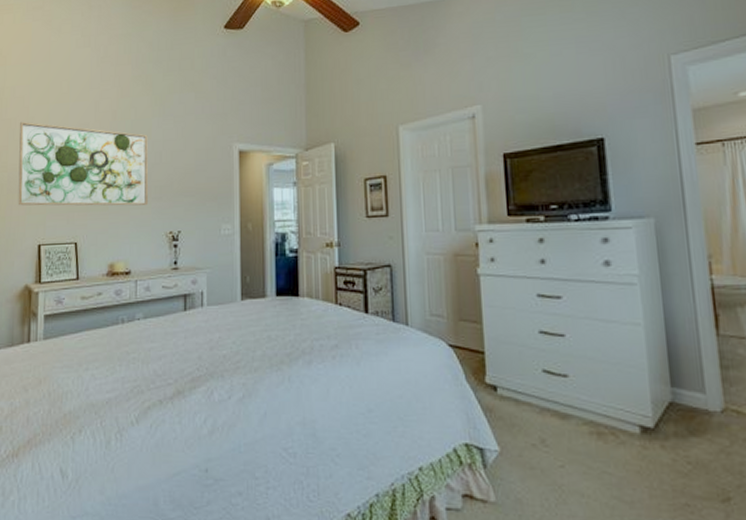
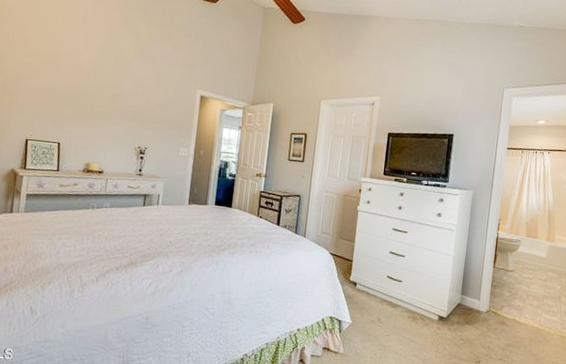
wall art: present [18,121,149,206] -> none [10,37,129,123]

